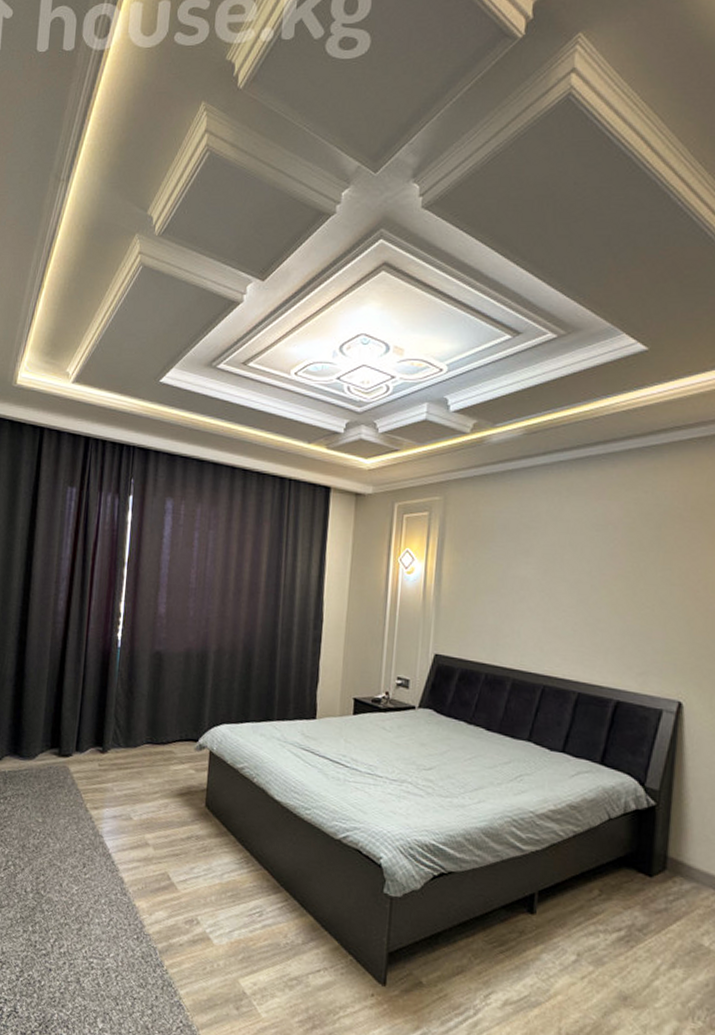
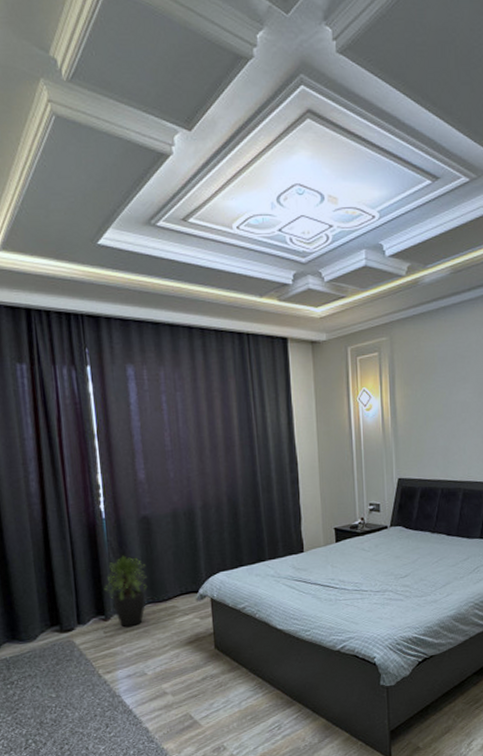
potted plant: none [107,688,151,765] -> present [105,555,148,628]

